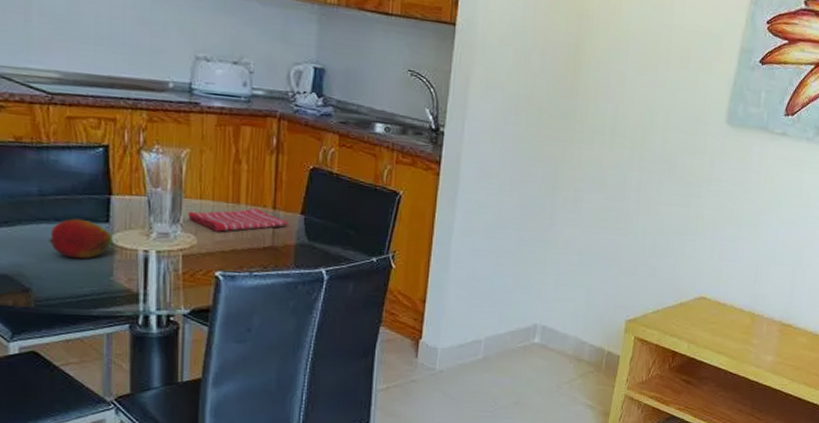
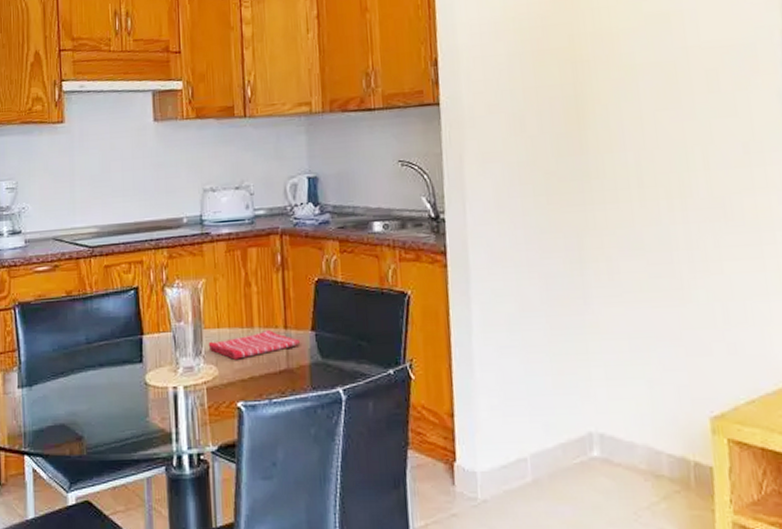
fruit: present [48,218,113,259] -> none [95,362,147,402]

